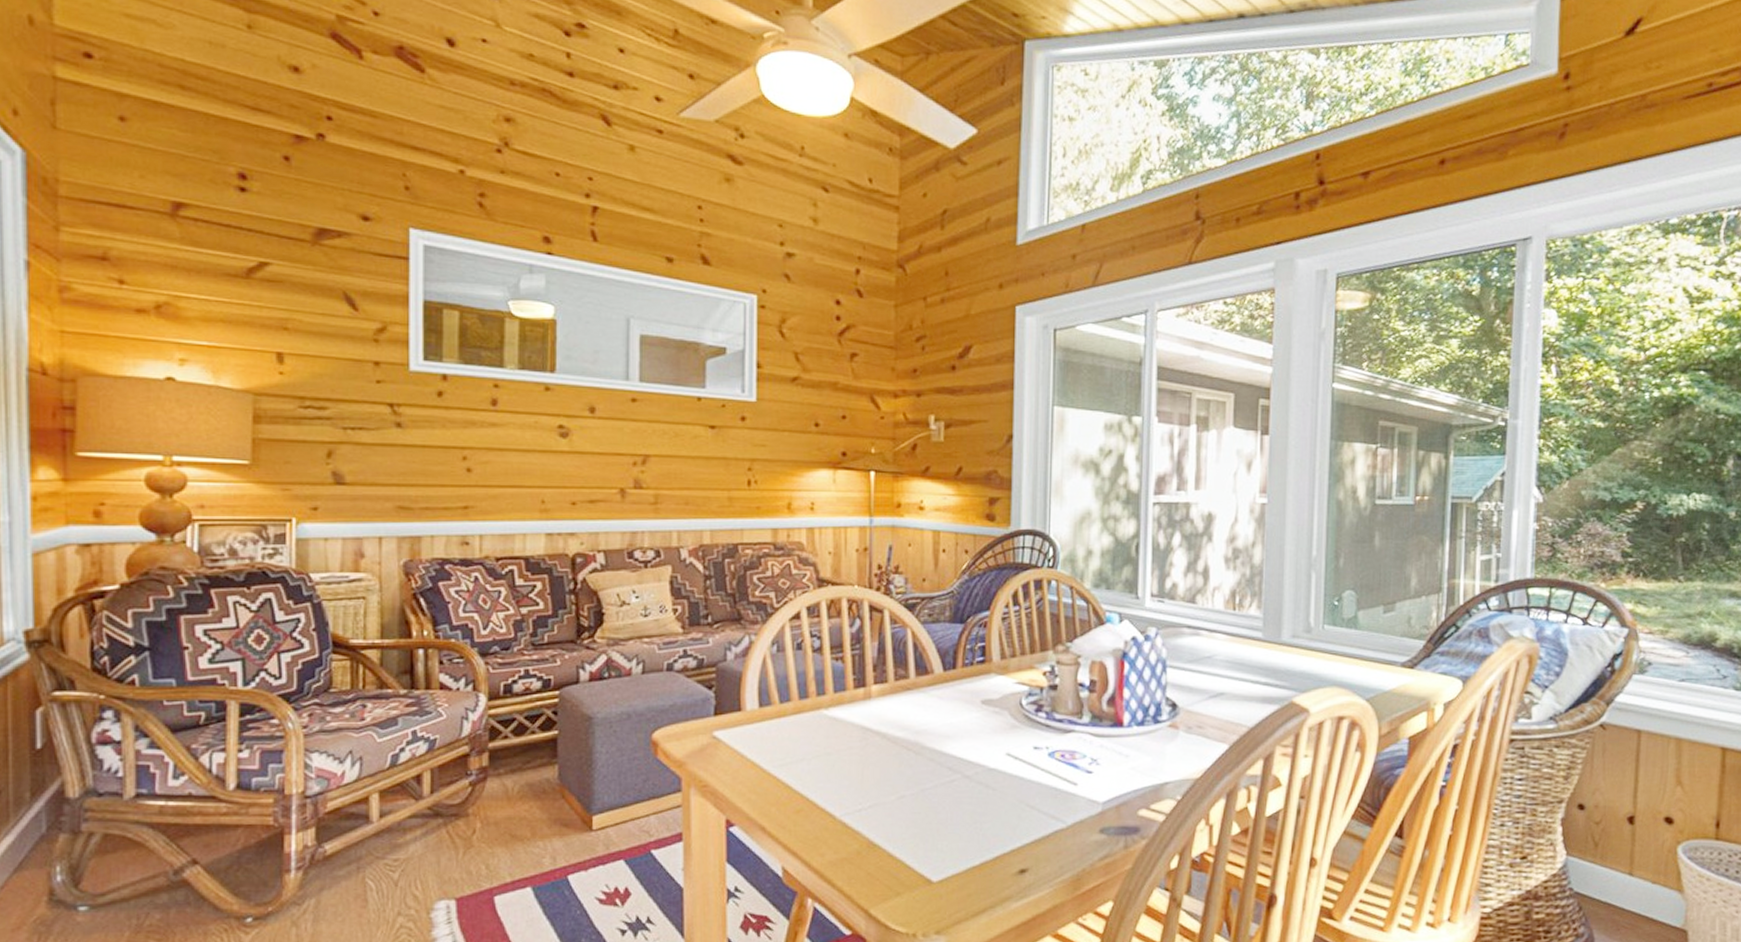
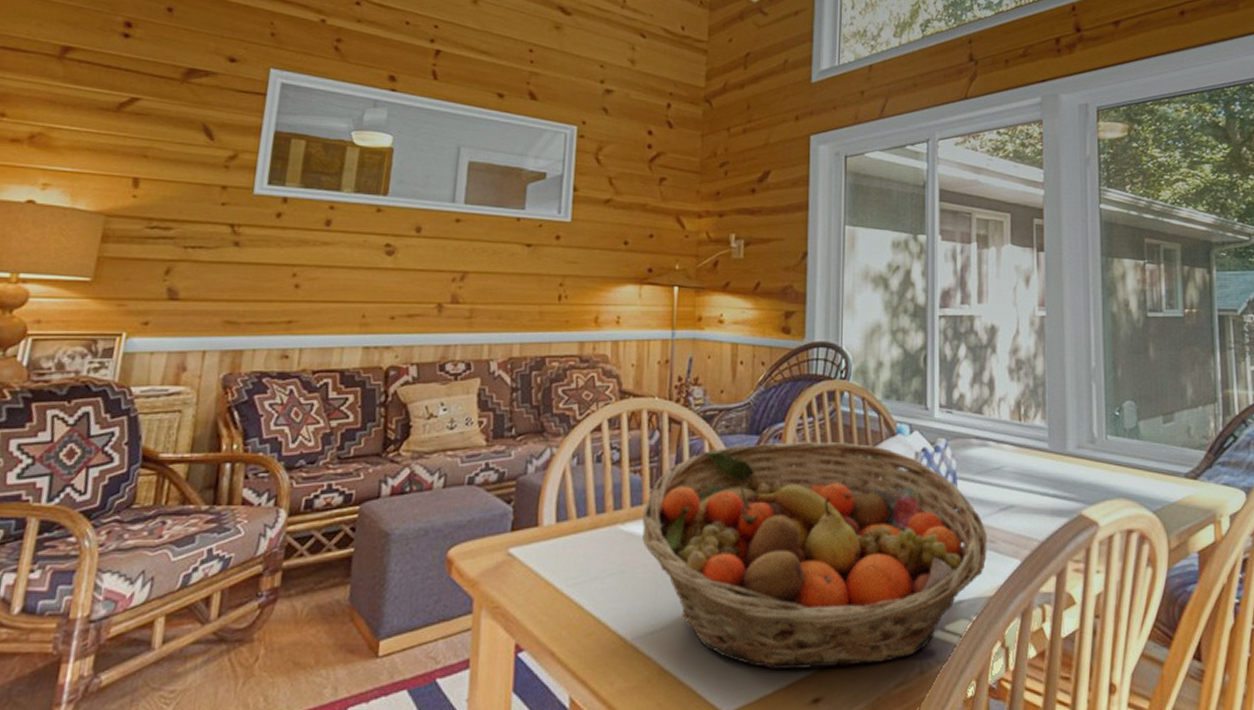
fruit basket: none [846,629,1195,843] -> present [642,441,987,669]

